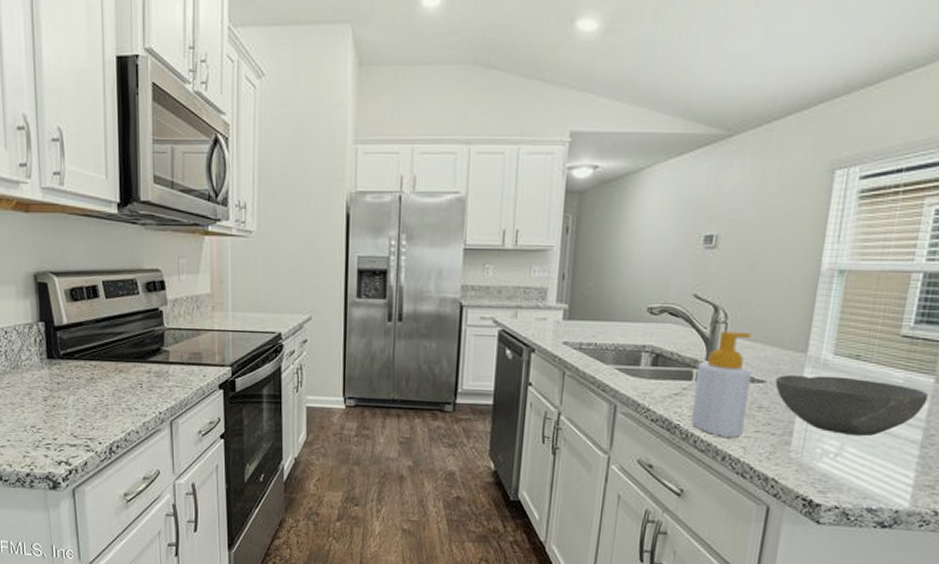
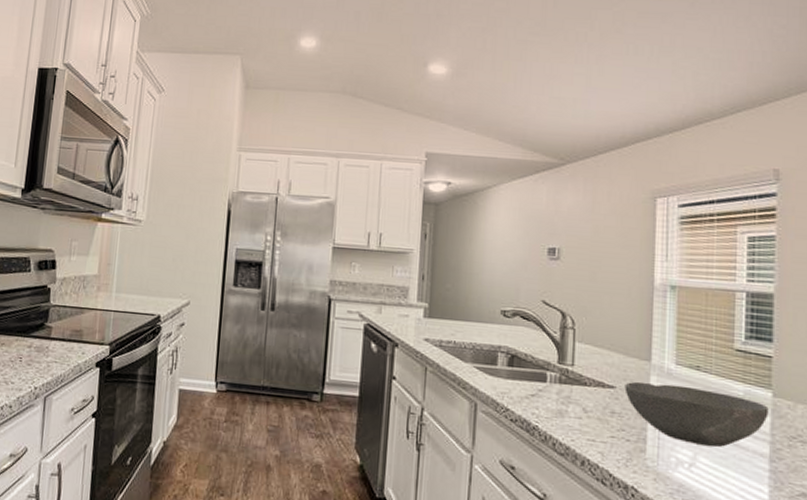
soap bottle: present [691,330,752,437] -> none [549,336,601,442]

